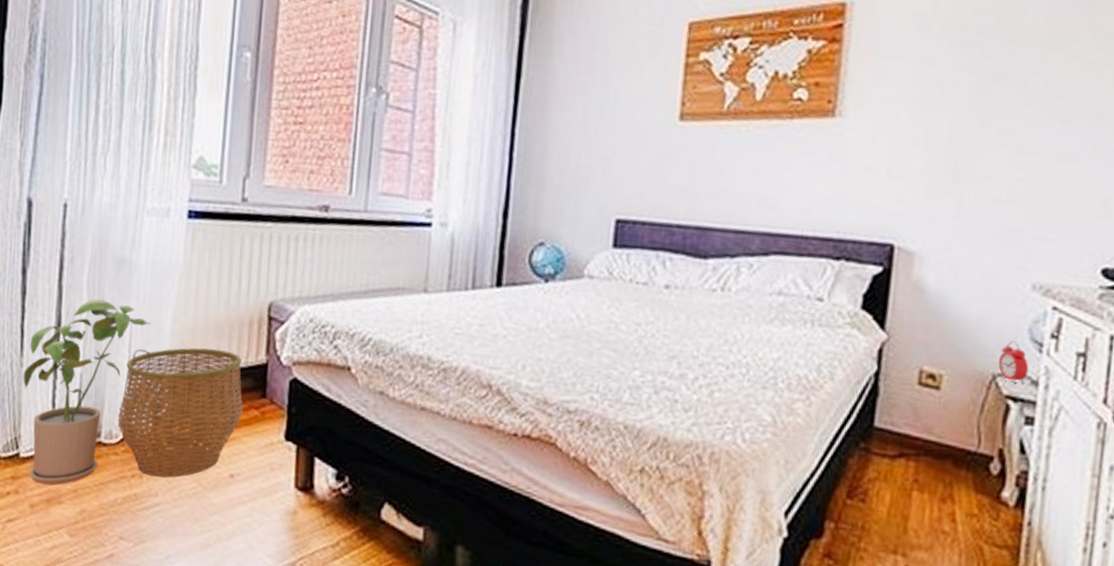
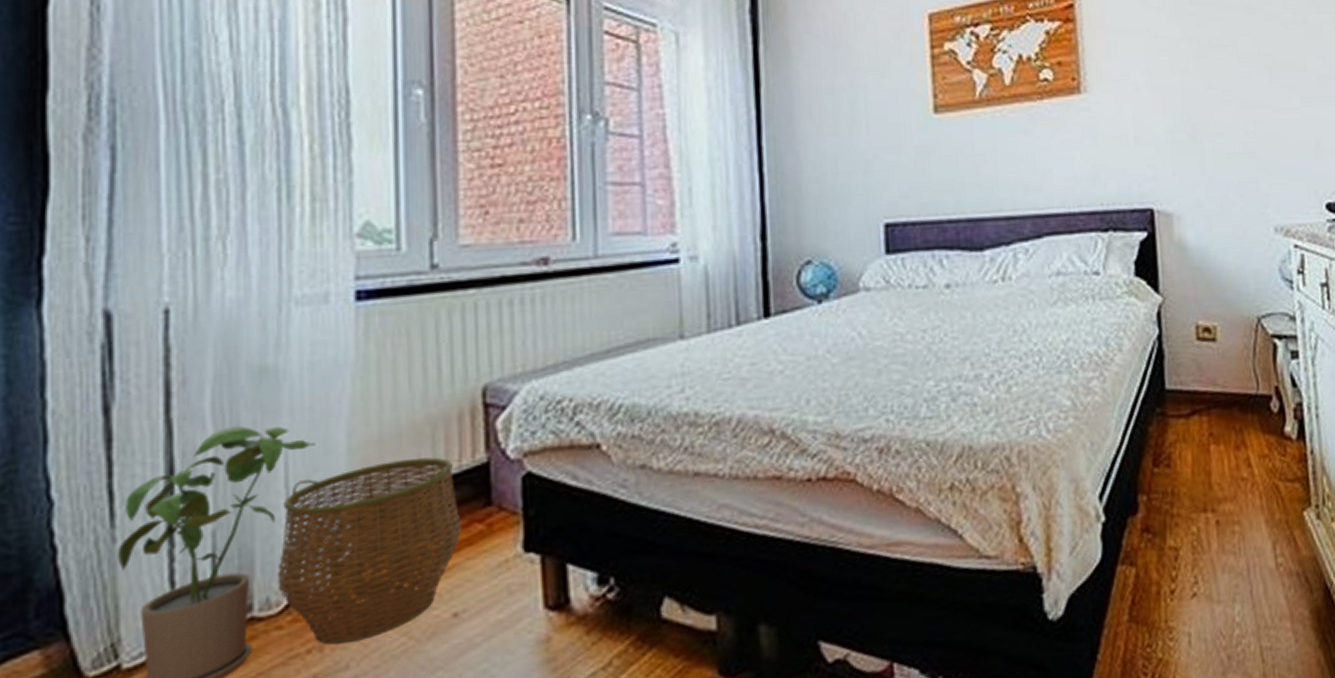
alarm clock: present [998,340,1029,384] -> none [1259,281,1286,323]

